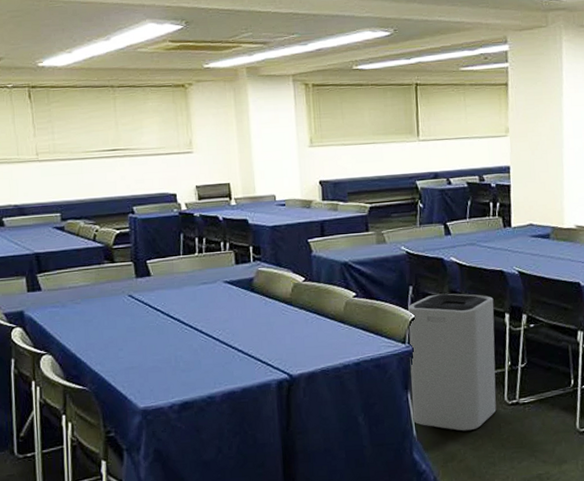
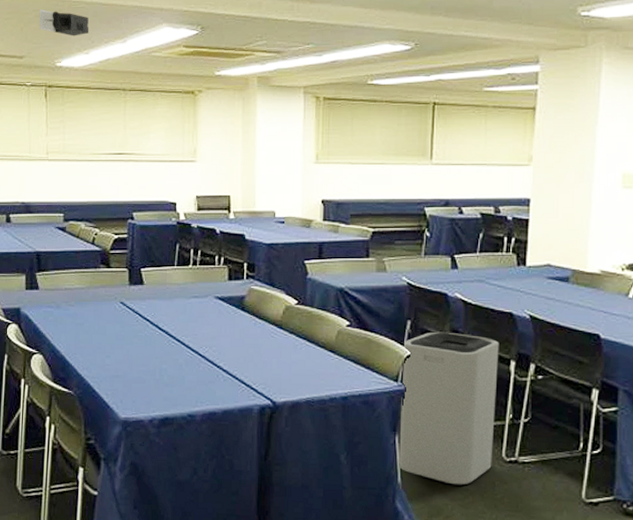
projector: none [14,10,70,36] -> present [39,9,89,37]

